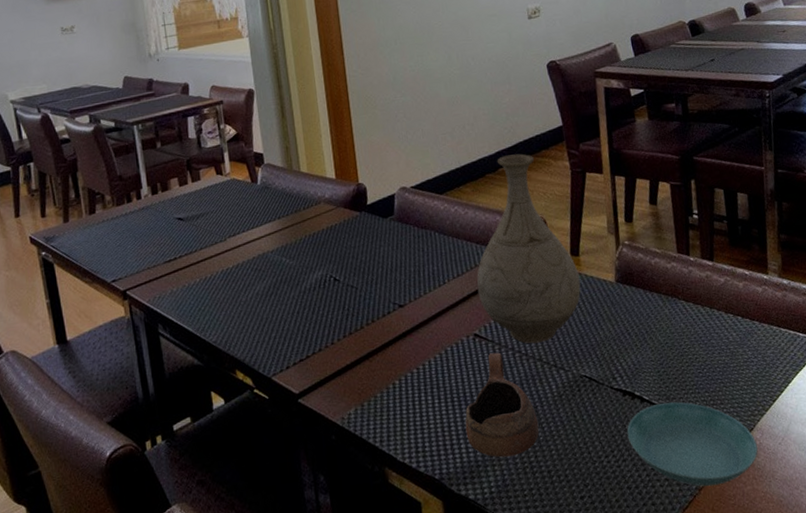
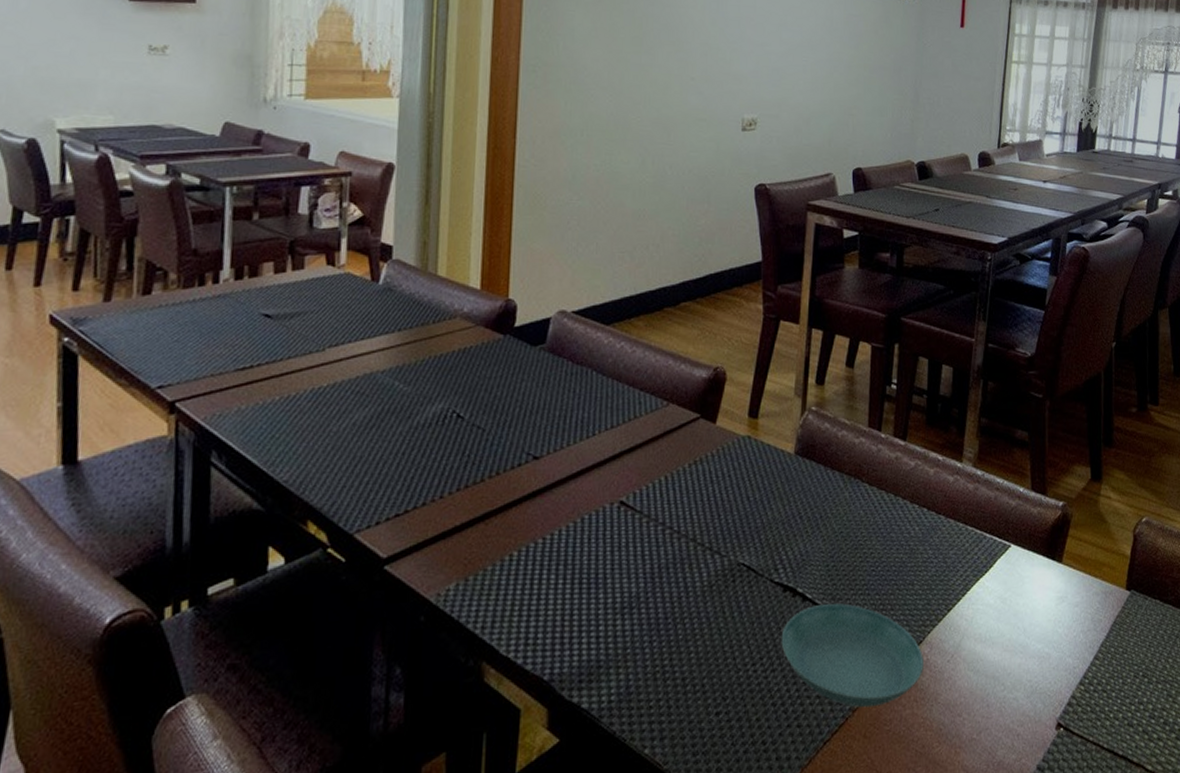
cup: present [465,352,540,458] -> none [591,526,680,658]
vase: present [477,153,581,344] -> none [632,288,754,520]

